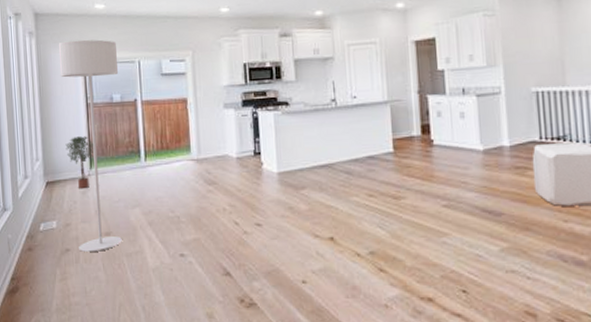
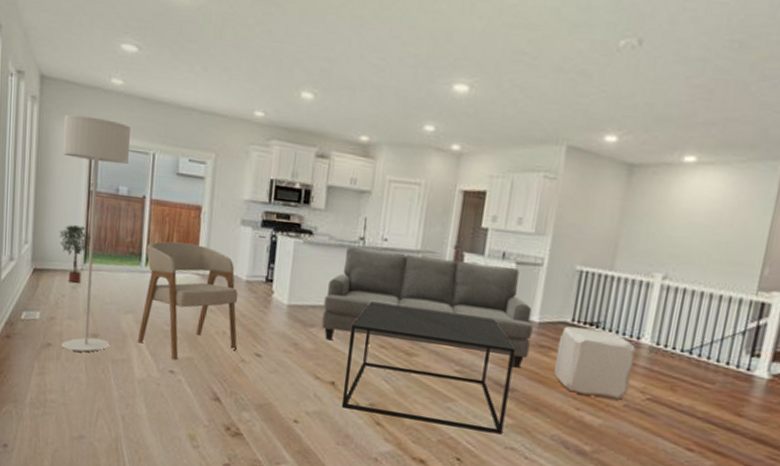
armchair: none [144,133,238,244] -> present [137,241,238,360]
sofa: none [309,100,507,199] -> present [321,246,533,368]
coffee table: none [338,150,500,261] -> present [341,301,516,435]

